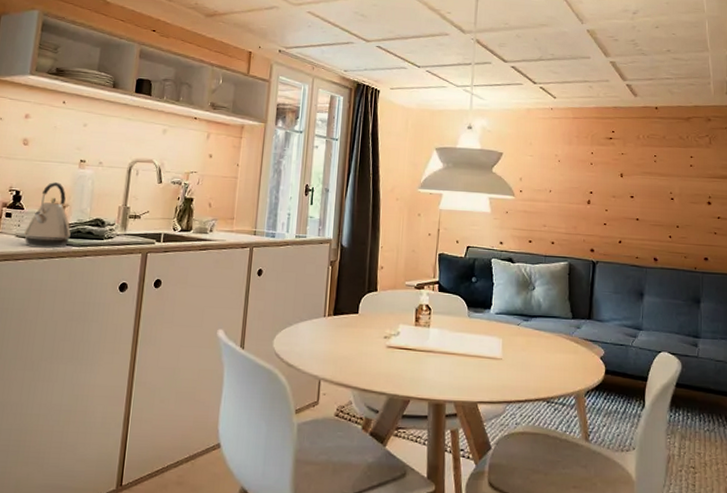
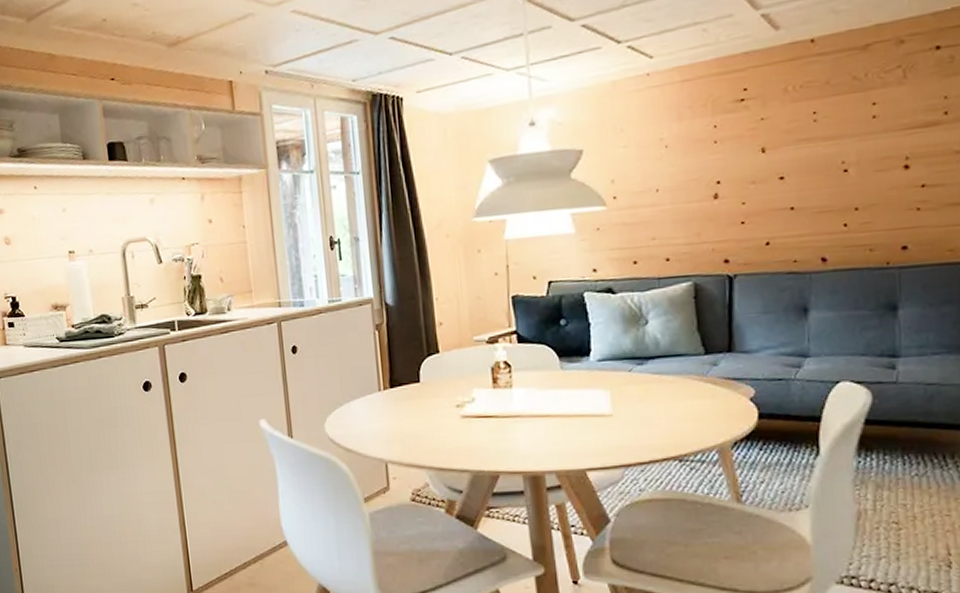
kettle: present [24,181,72,248] -> none [32,280,80,356]

